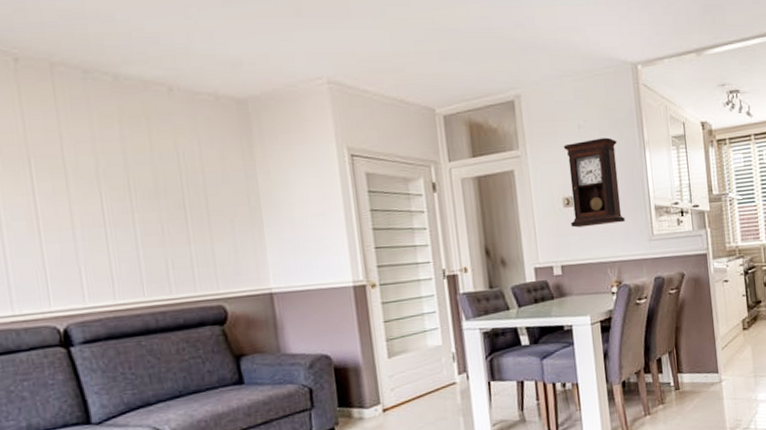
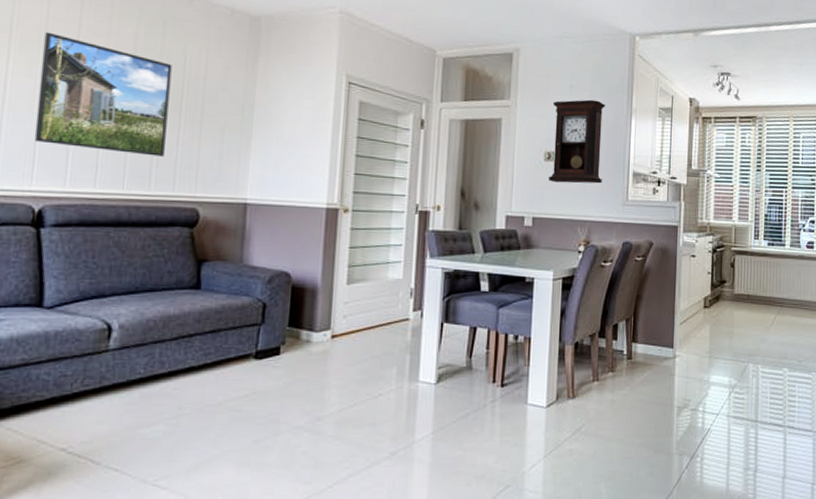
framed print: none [25,146,178,262] -> present [34,31,172,157]

